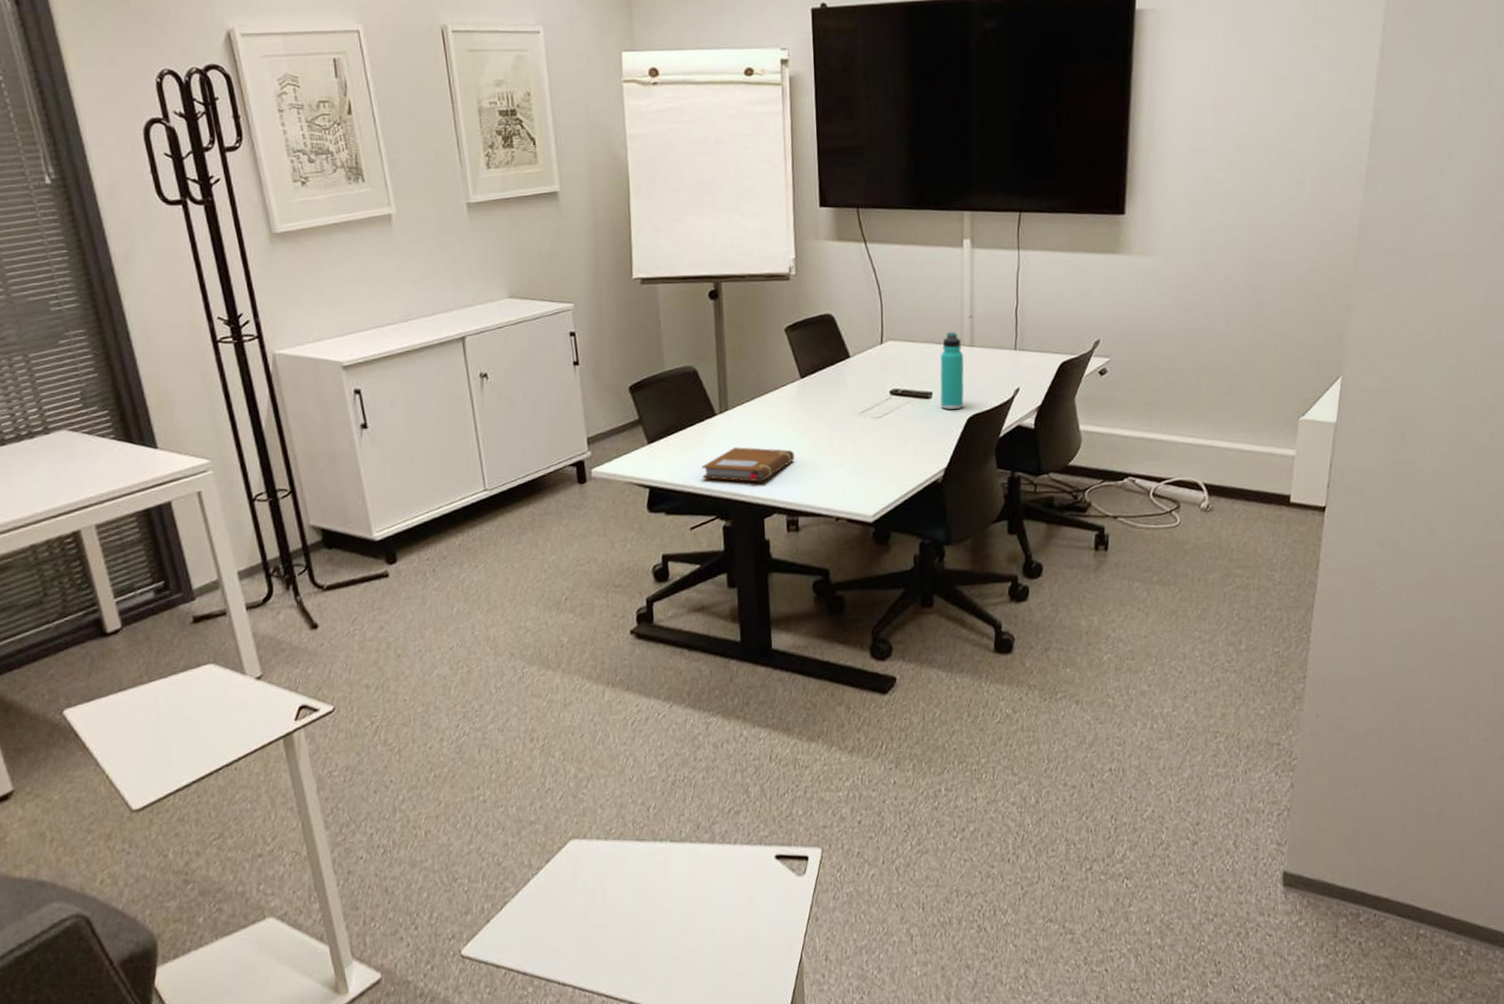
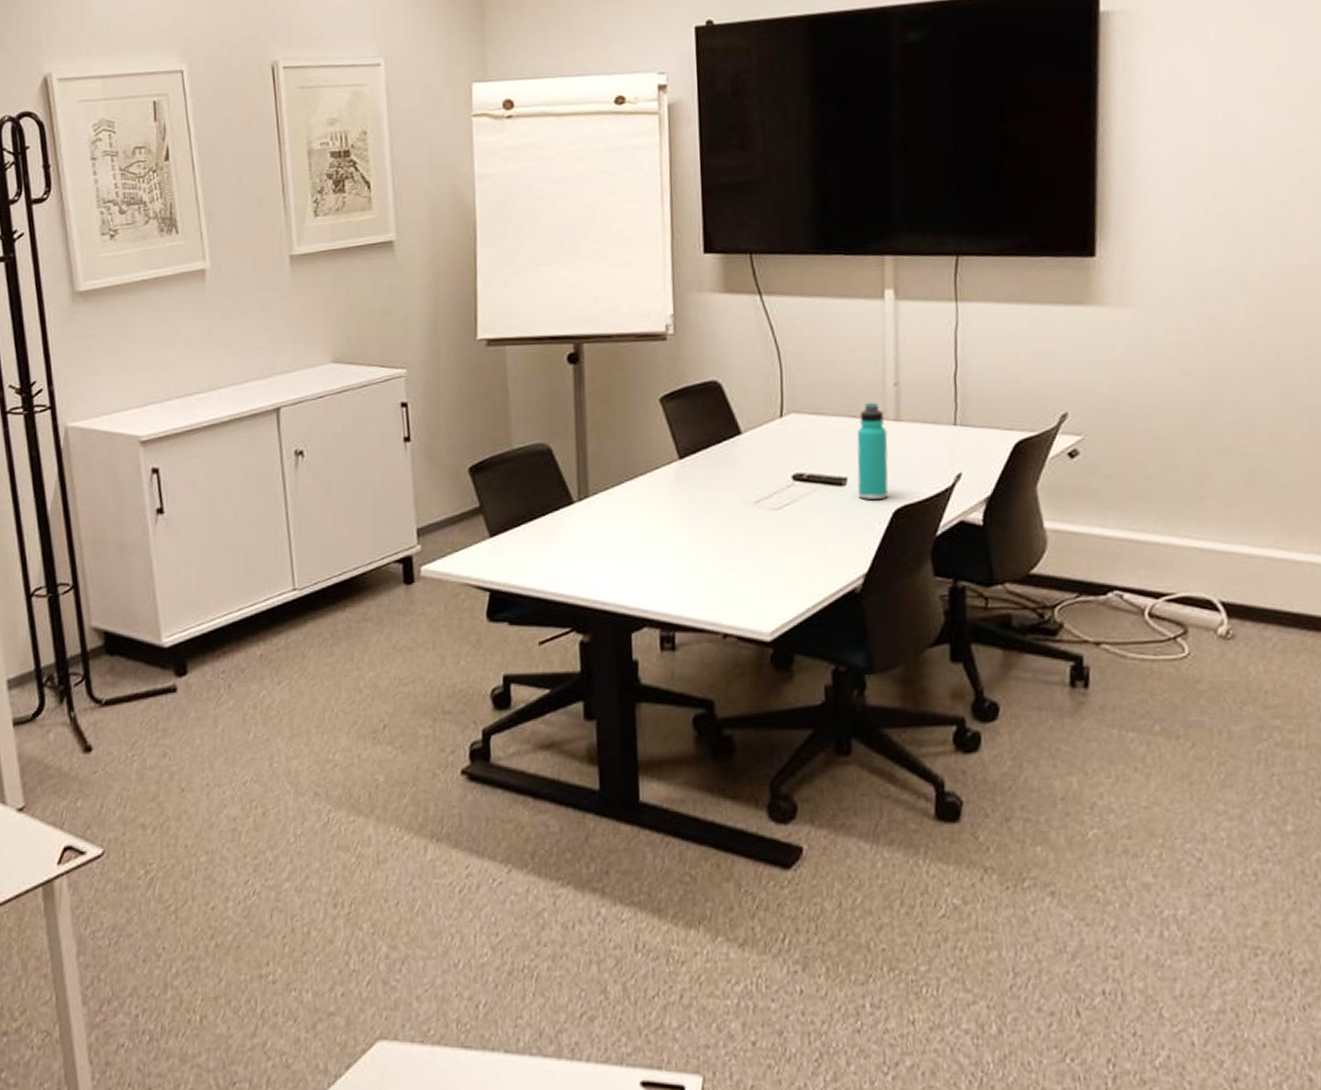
notebook: present [702,447,795,482] -> none [554,543,671,587]

